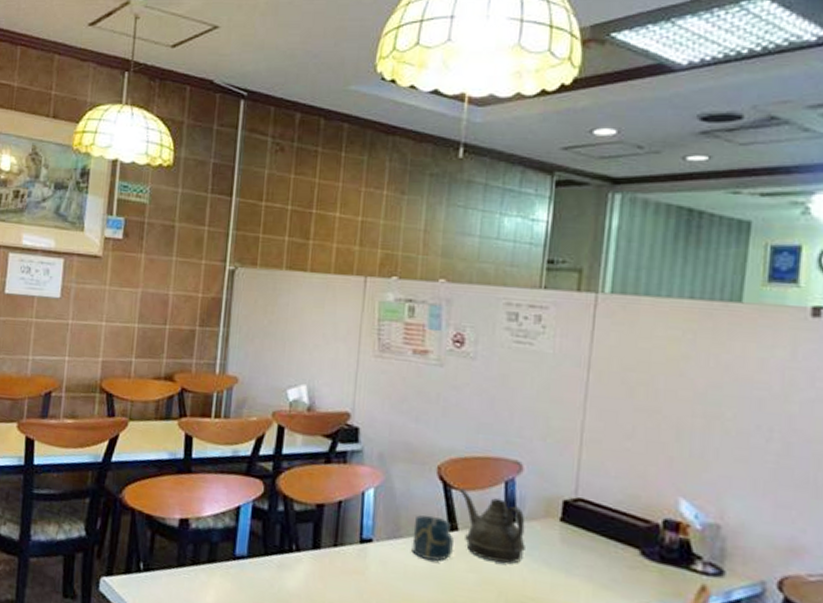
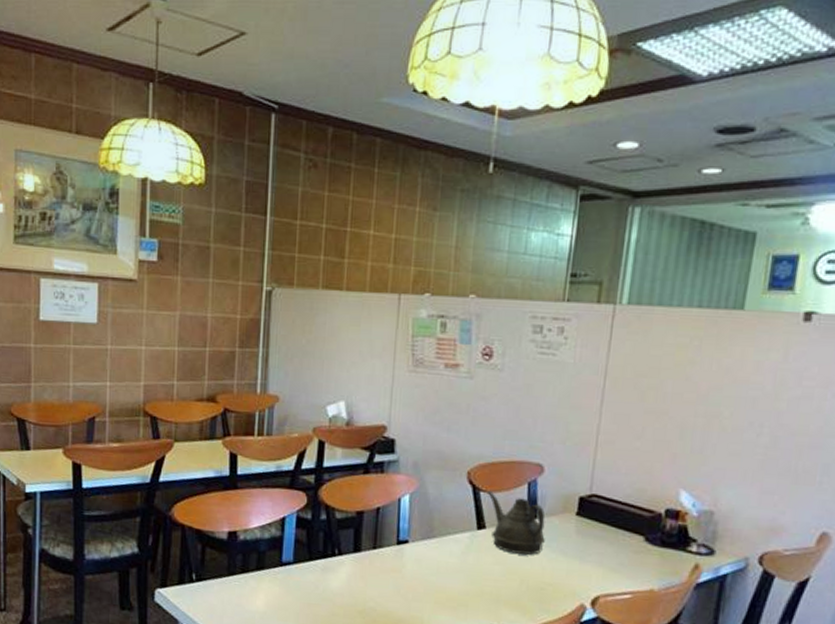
cup: present [412,515,454,562] -> none [444,516,482,557]

